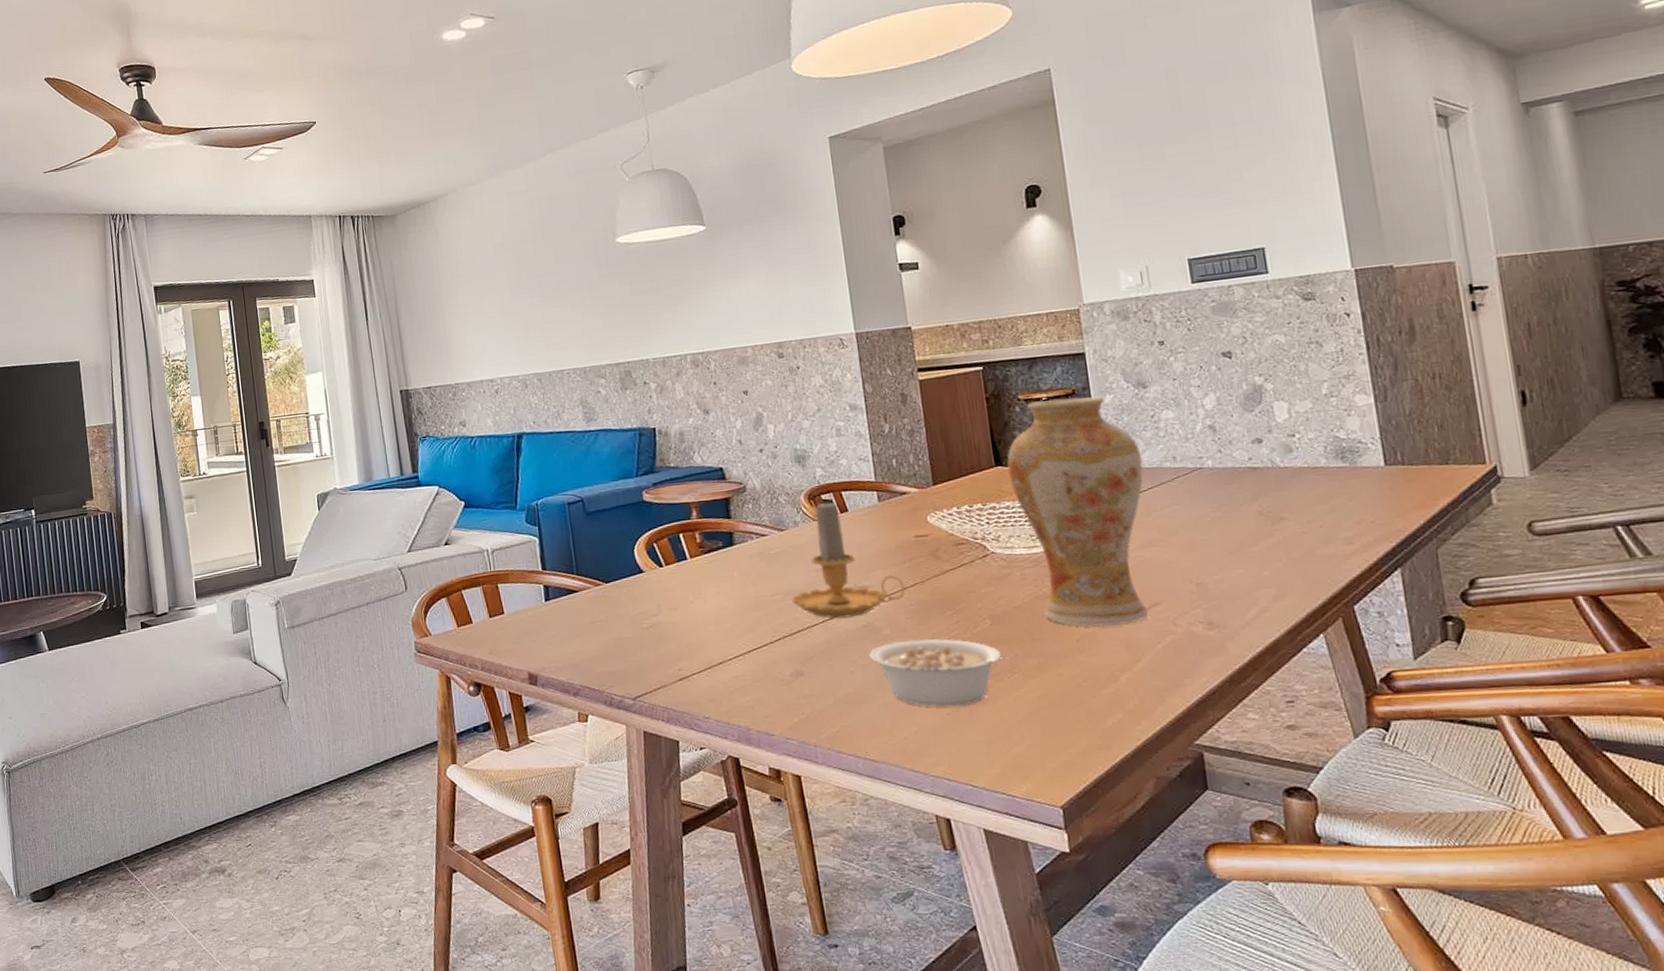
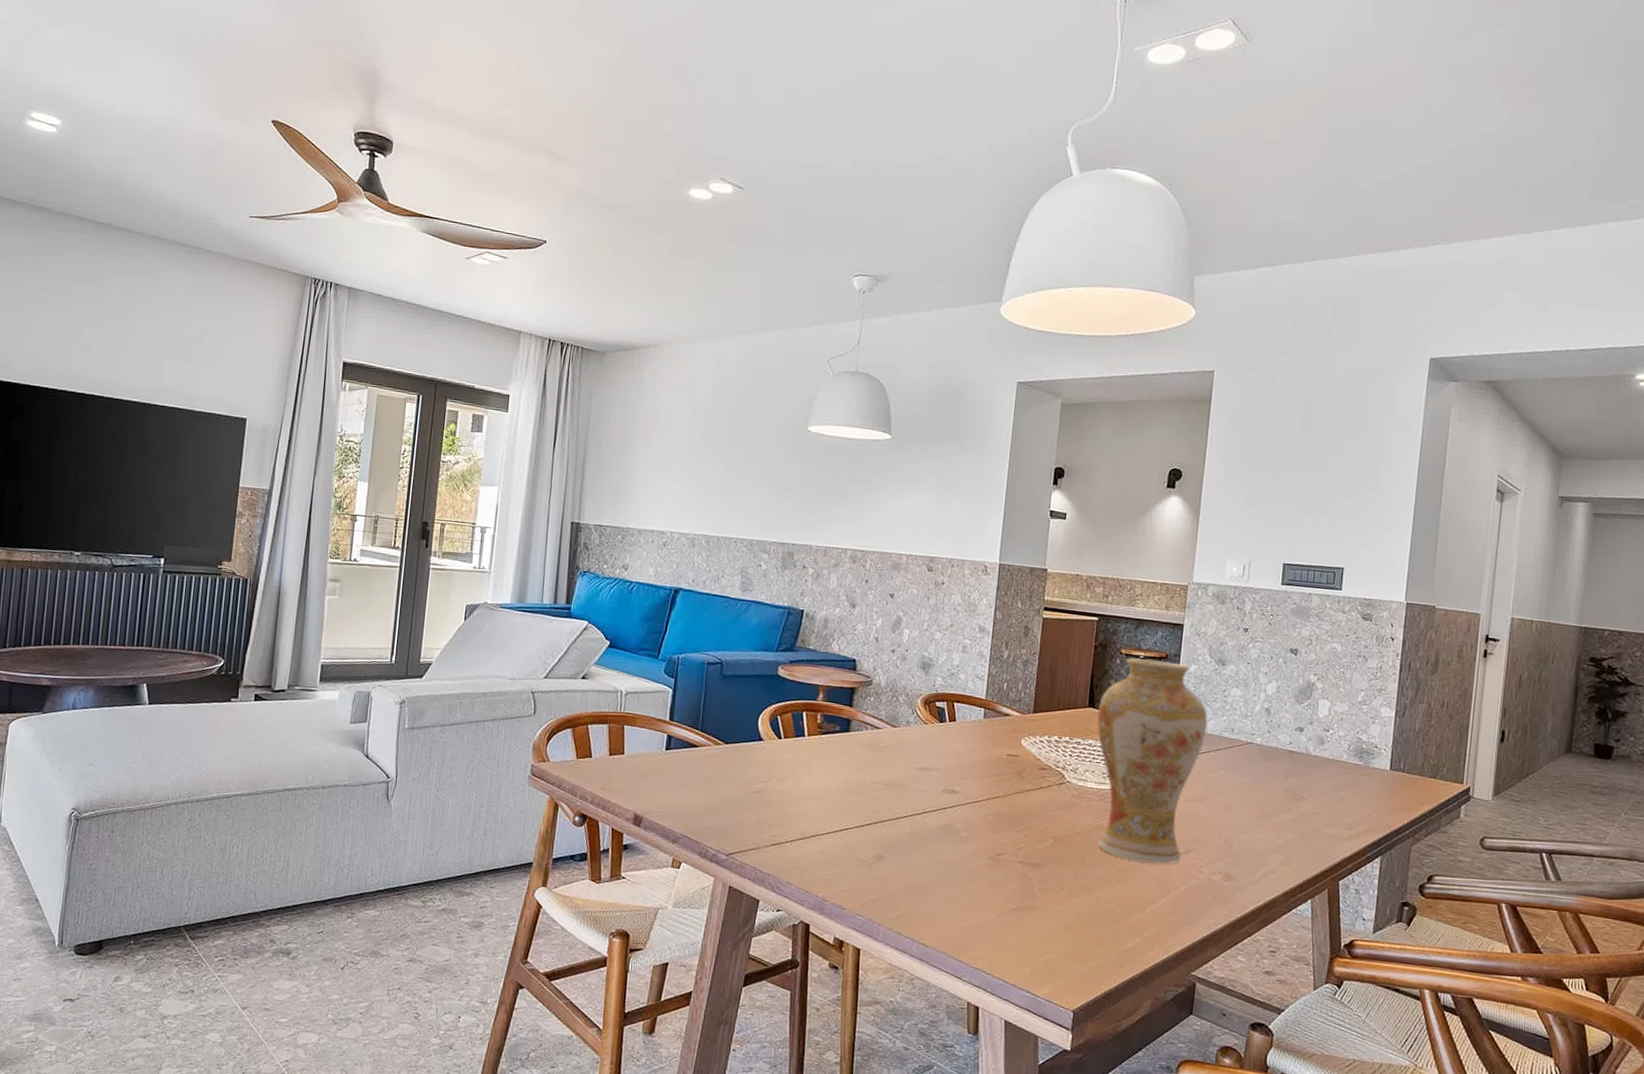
candle: present [792,499,906,619] -> none [889,707,989,816]
legume: present [869,639,1018,708] -> none [944,844,1068,911]

